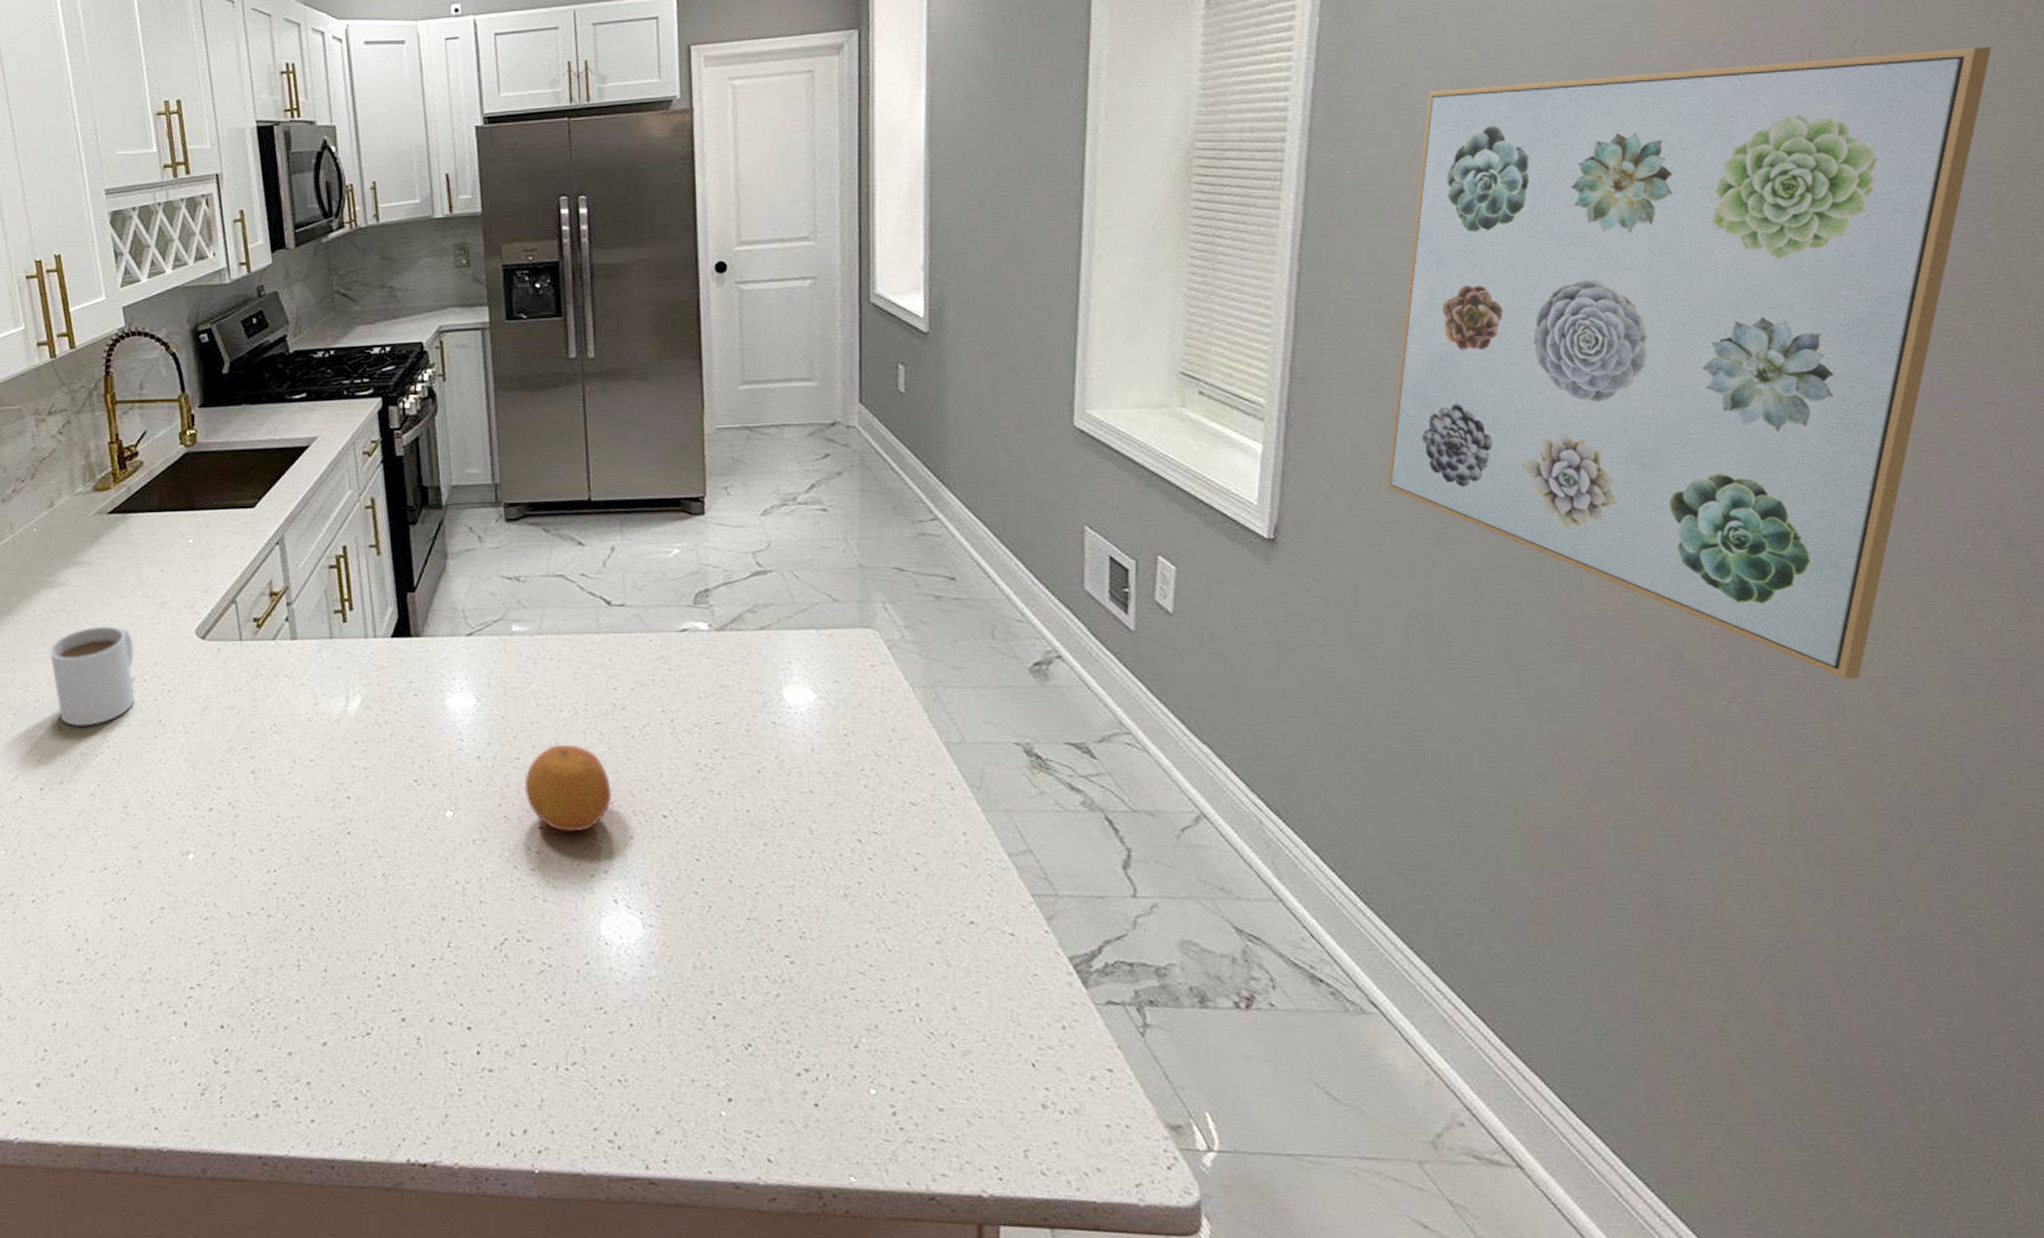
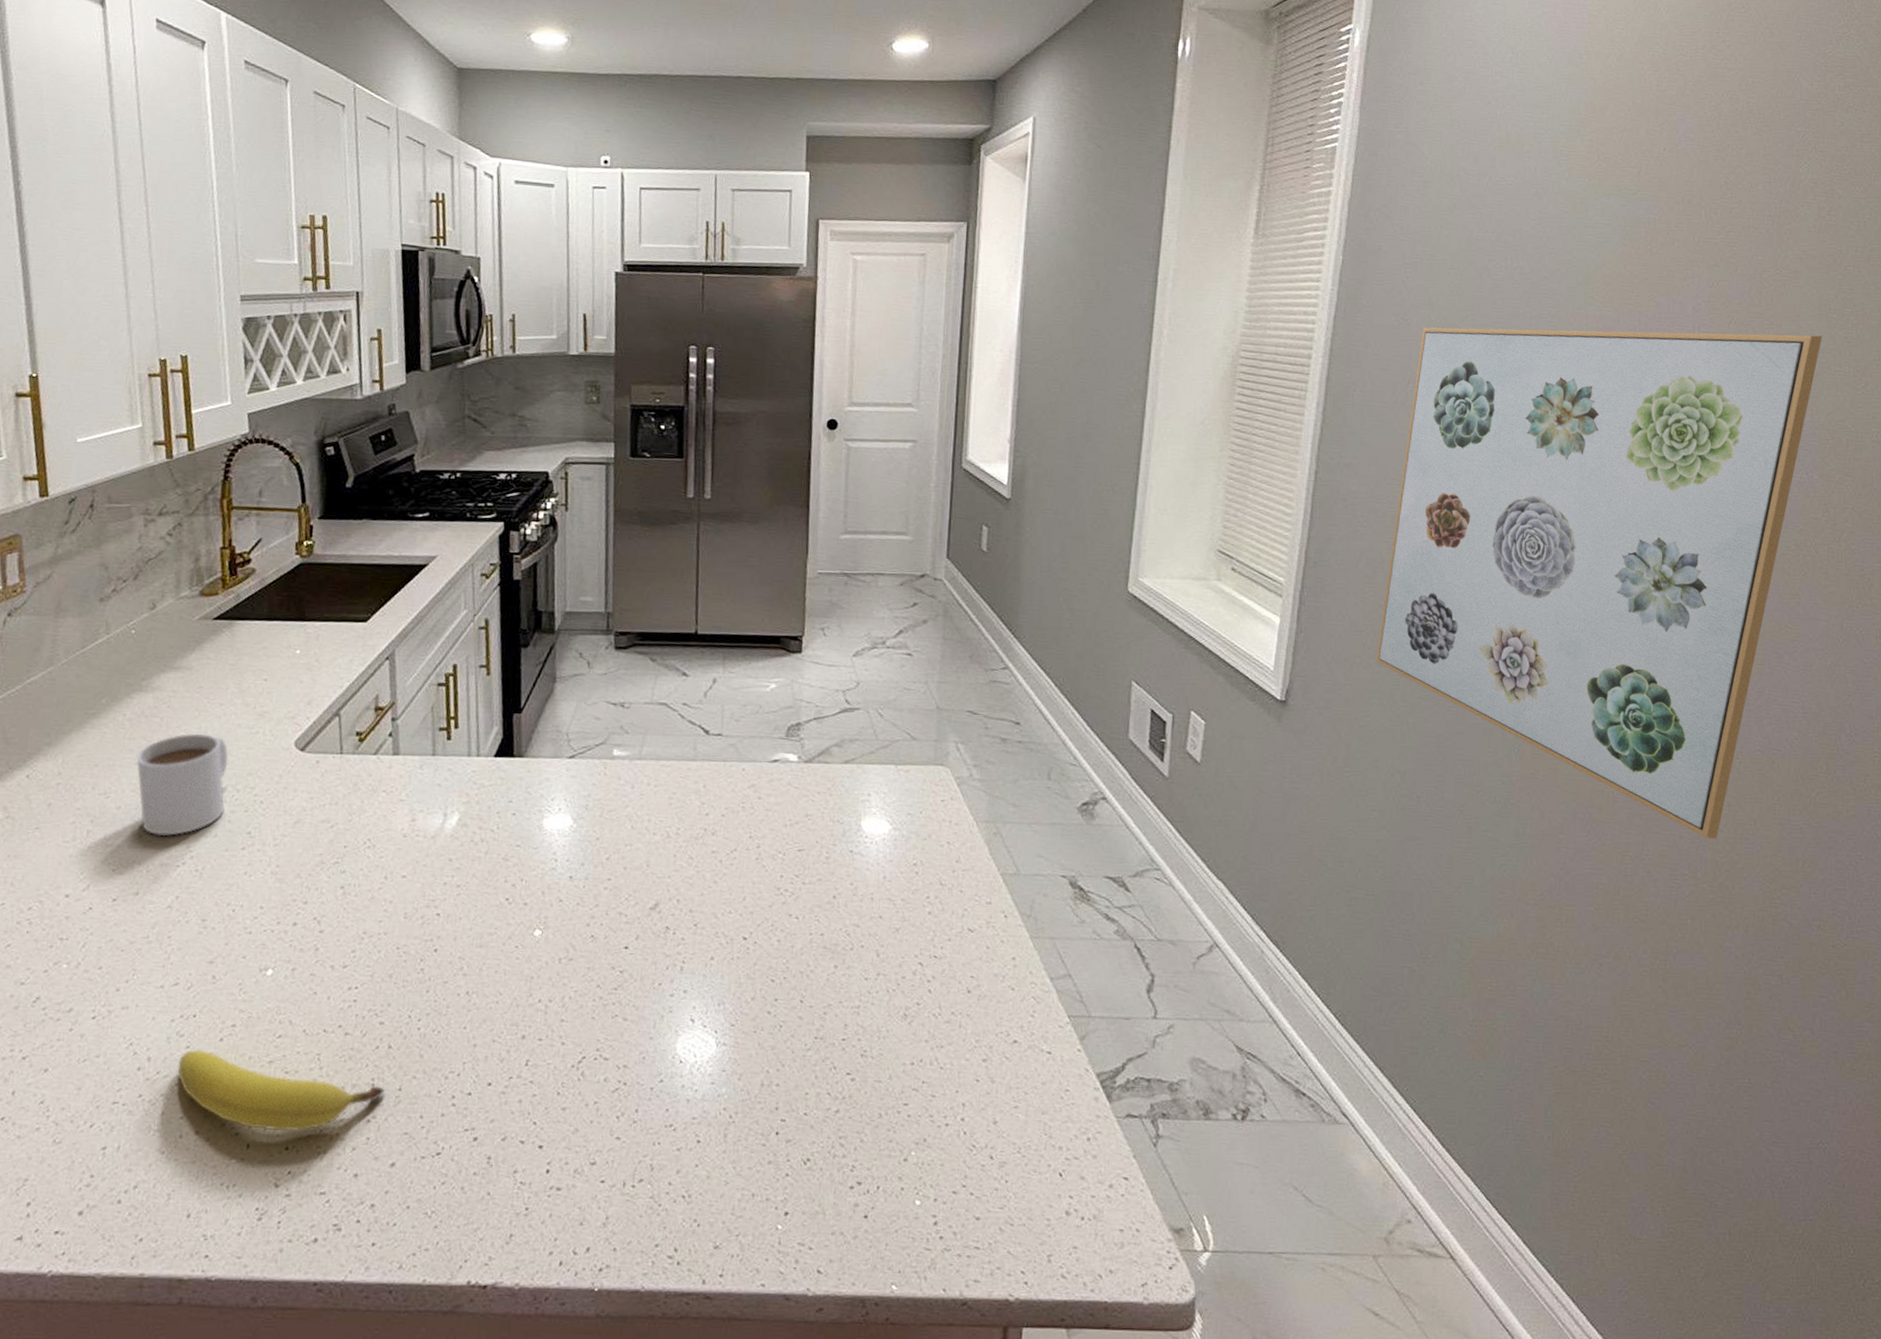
fruit: none [114,931,311,1011] -> present [177,1049,385,1132]
fruit: present [524,744,612,832] -> none [613,866,697,952]

